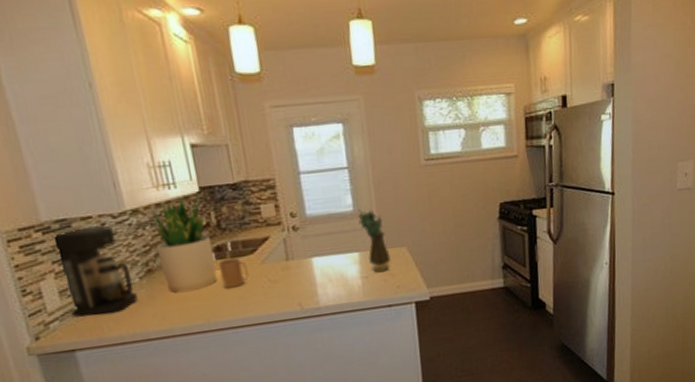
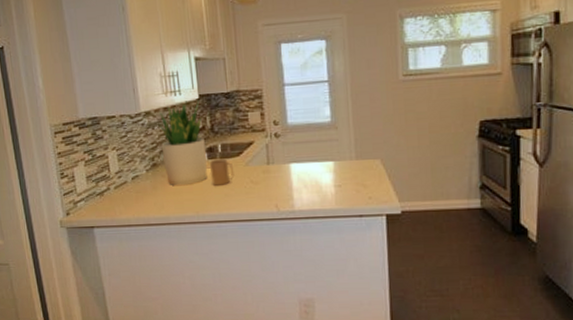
coffee maker: present [51,226,138,318] -> none [85,125,144,199]
vase: present [358,209,391,273] -> none [335,120,364,183]

